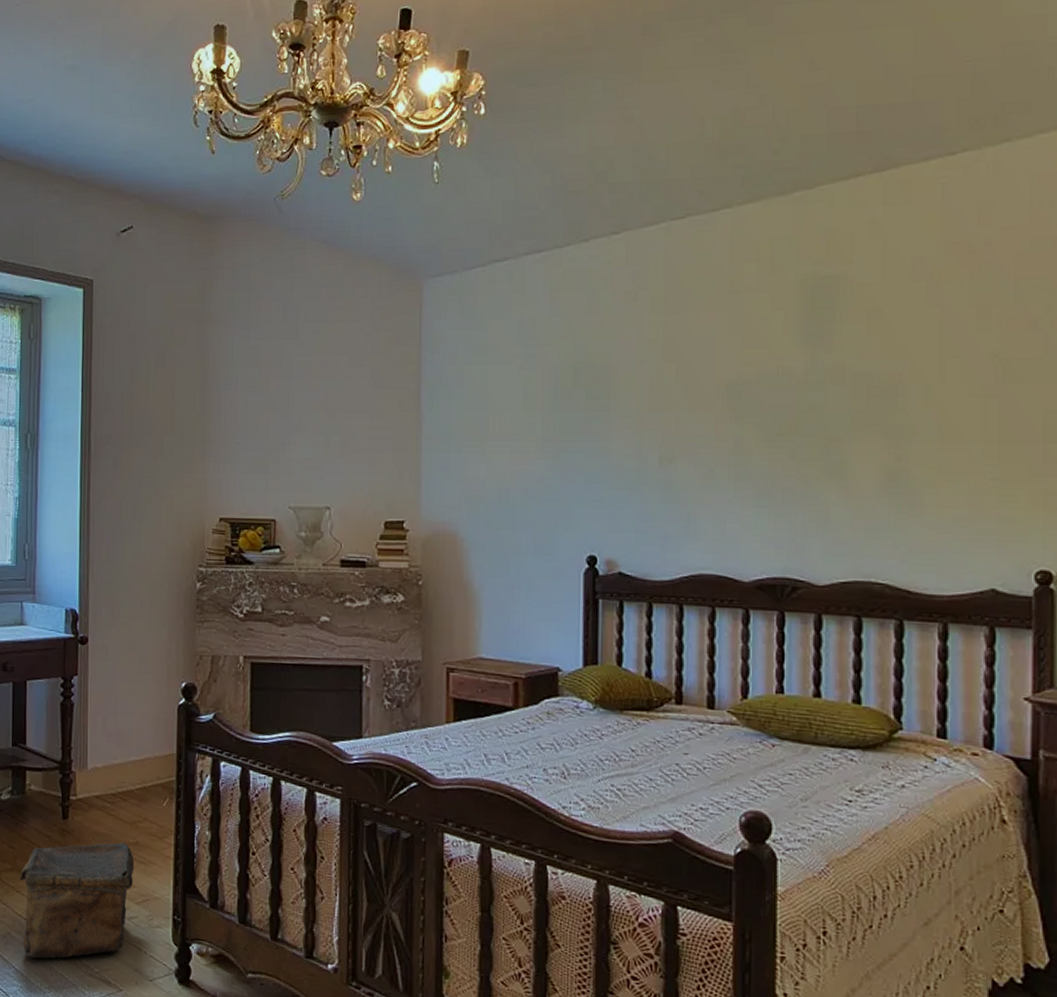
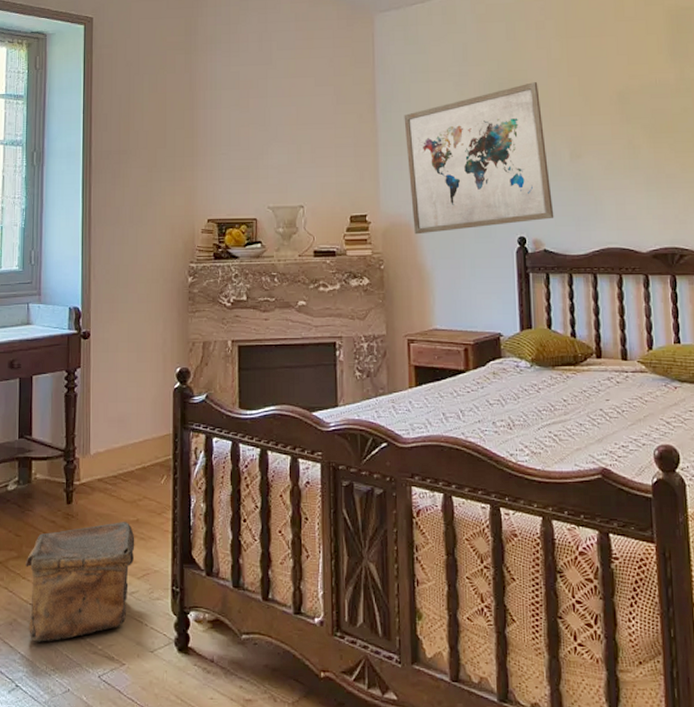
wall art: none [454,368,634,547] -> present [404,82,554,235]

